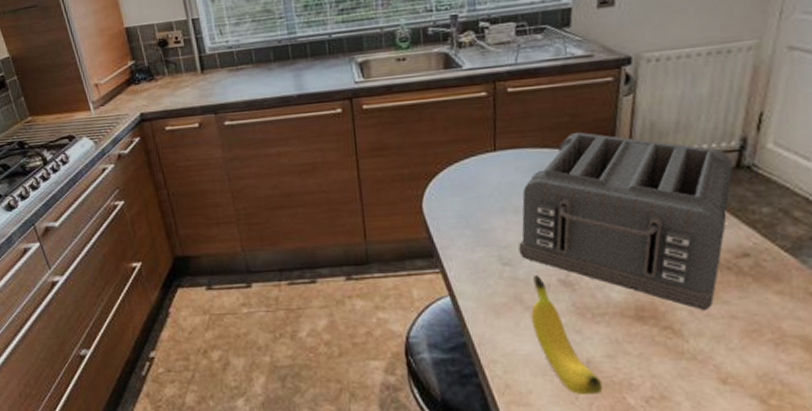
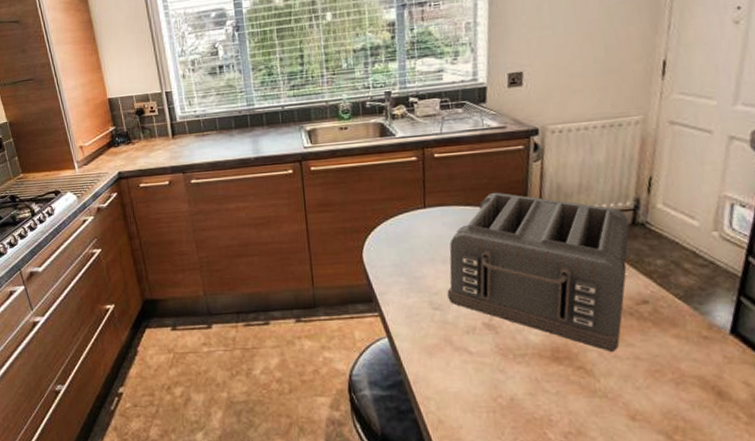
banana: present [531,274,603,394] -> none [459,318,526,429]

